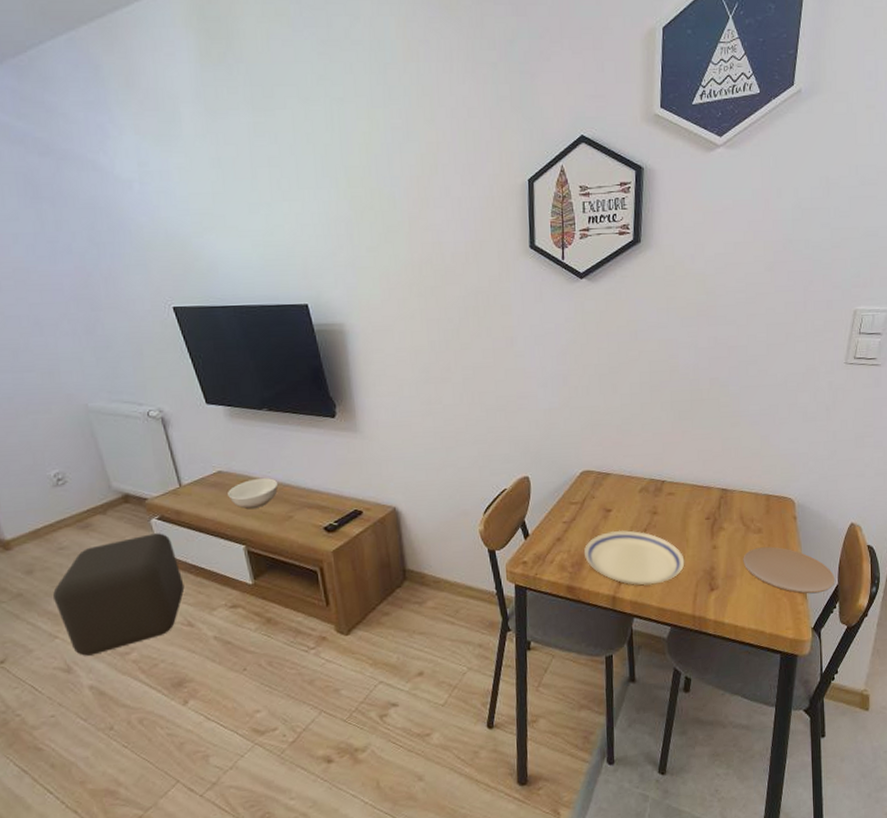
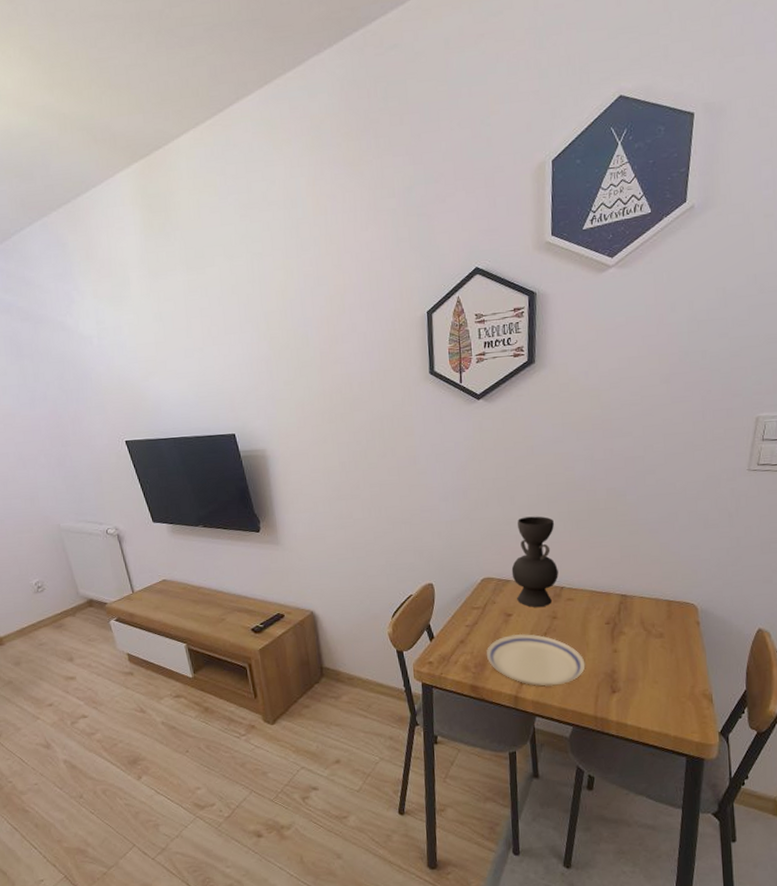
cube: present [53,533,185,656] -> none [35,632,138,735]
bowl: present [228,478,279,510] -> none [171,585,213,613]
decorative vase: none [612,405,660,503] -> present [511,516,559,608]
plate: present [743,546,835,594] -> none [644,651,743,699]

